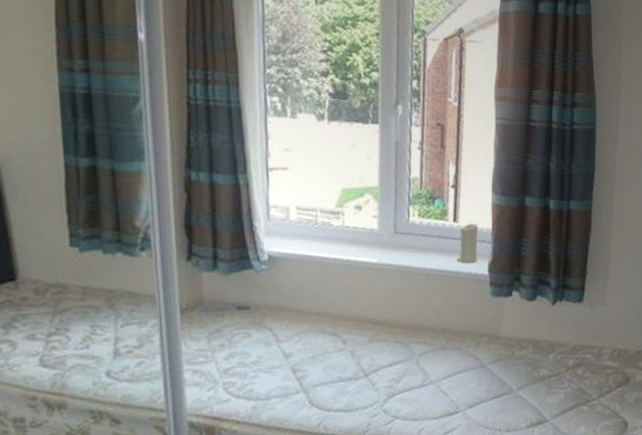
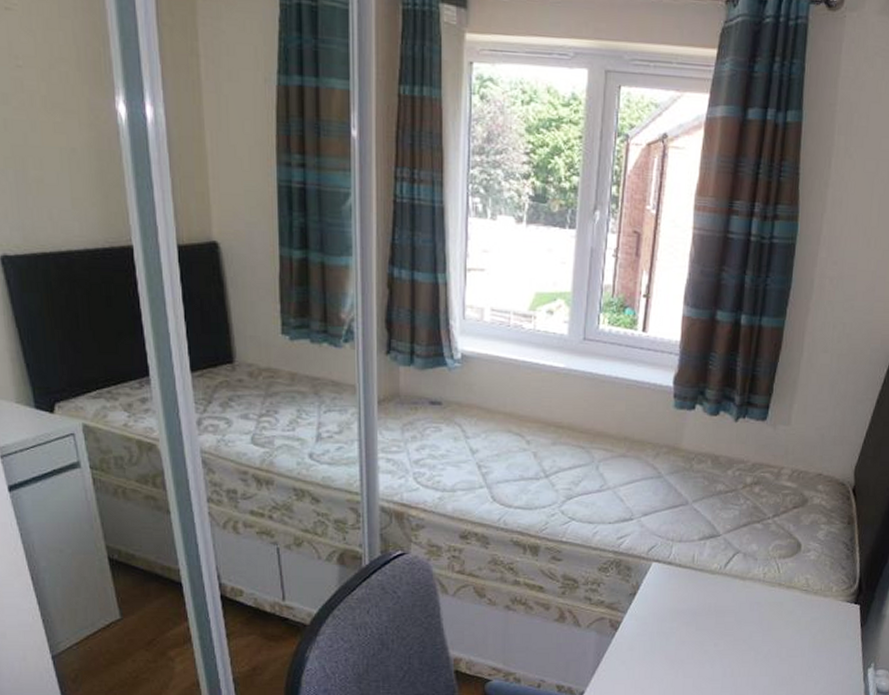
candle: present [456,224,479,264] -> none [642,334,667,375]

